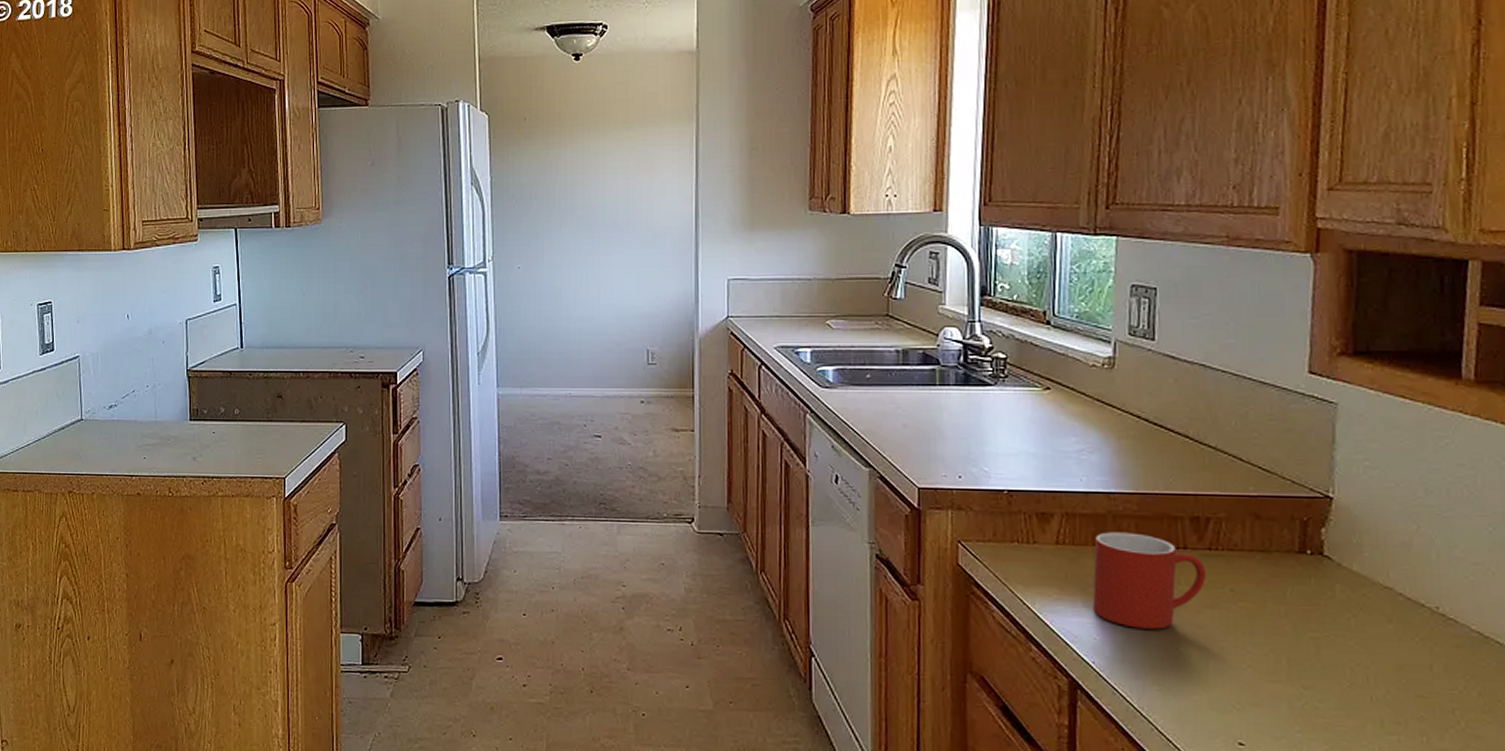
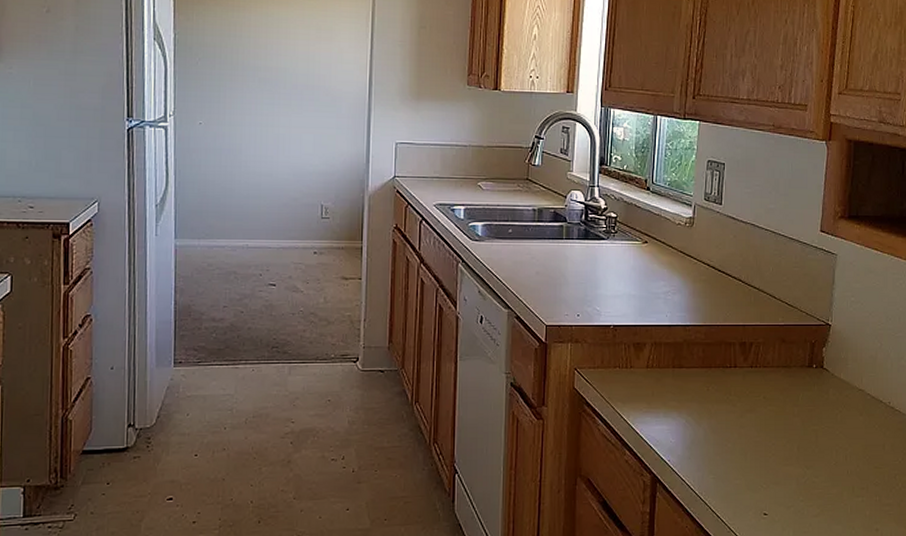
mug: present [1092,532,1207,629] -> none [670,356,749,431]

